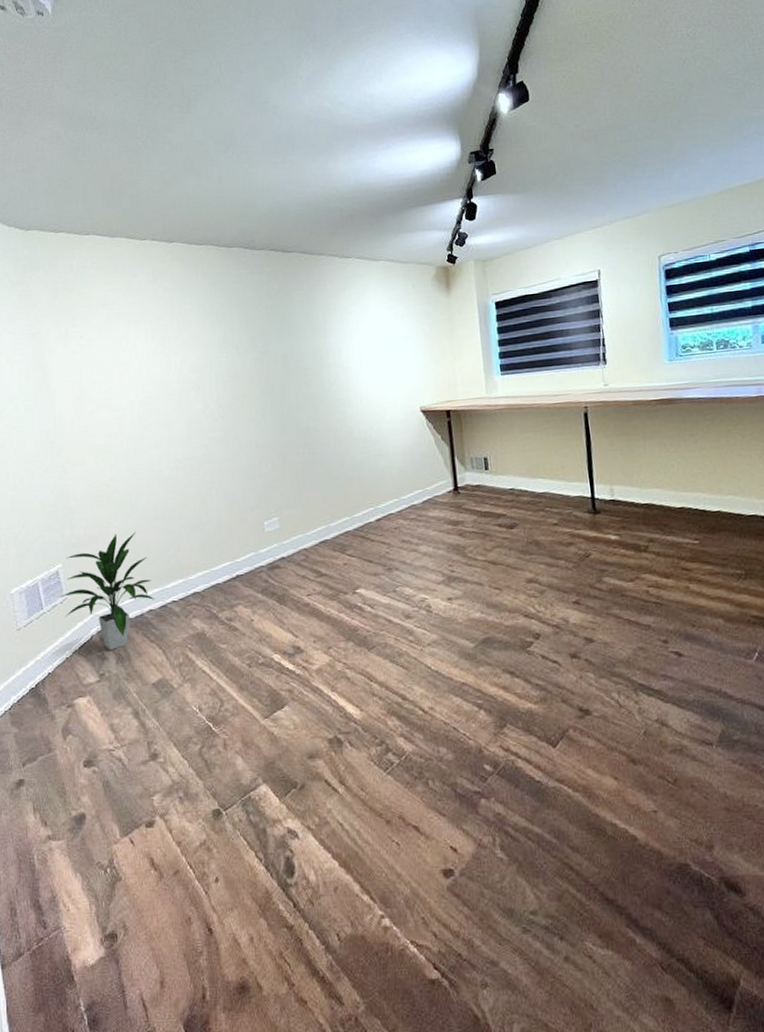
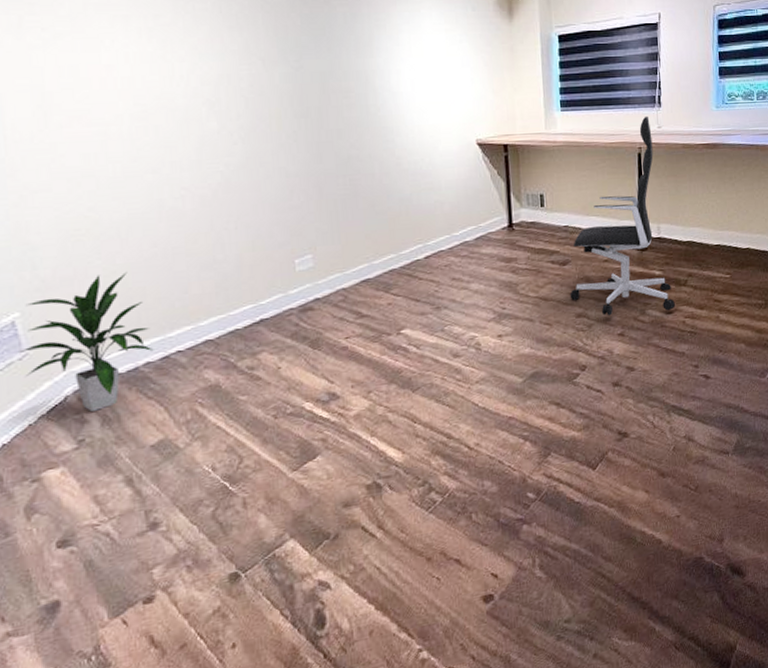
office chair: none [519,374,636,583] -> present [570,116,675,316]

